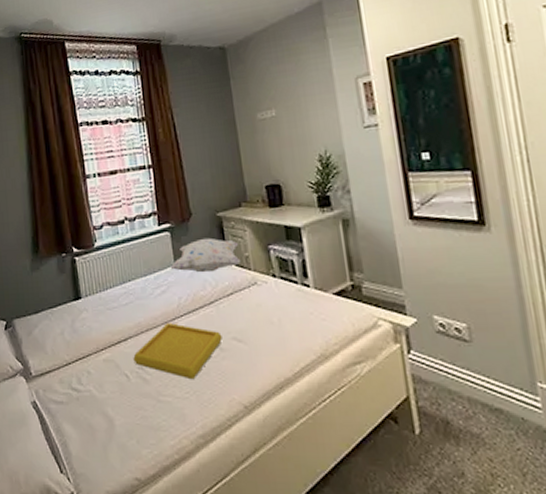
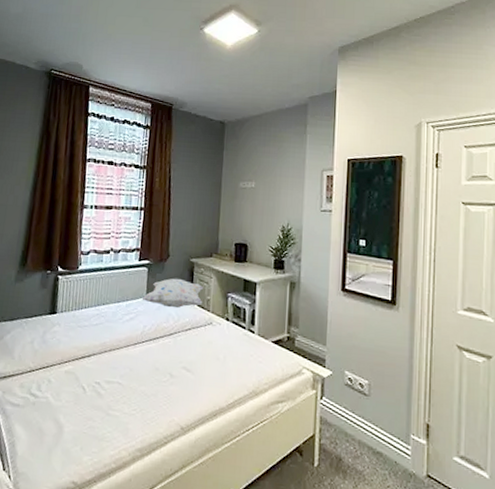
serving tray: present [133,323,222,380] -> none [92,346,174,399]

